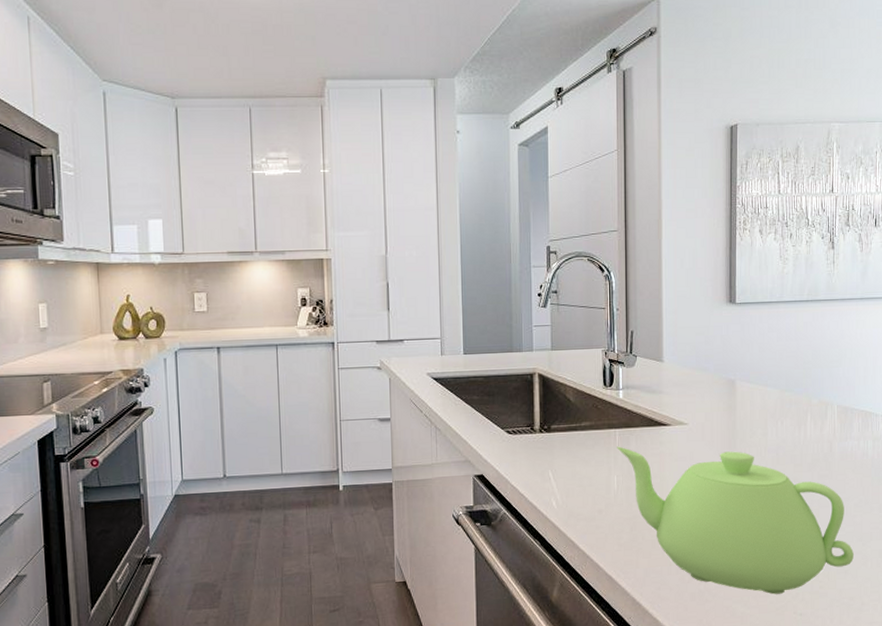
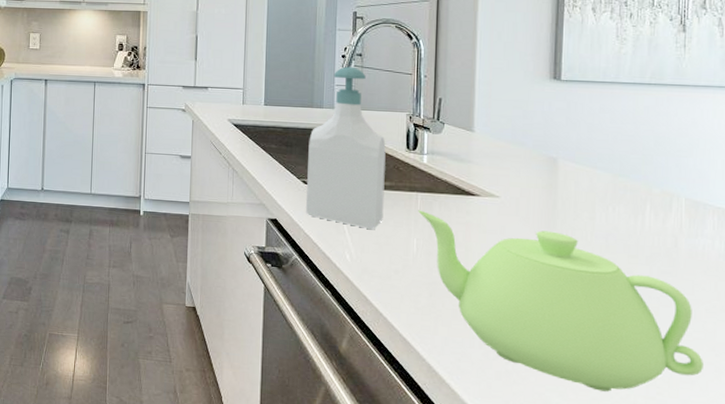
soap bottle: none [510,305,585,473] -> present [306,66,386,230]

